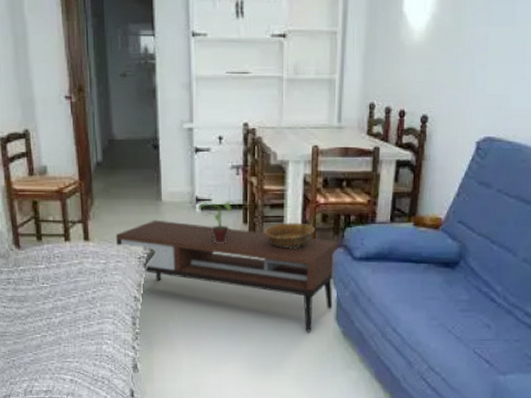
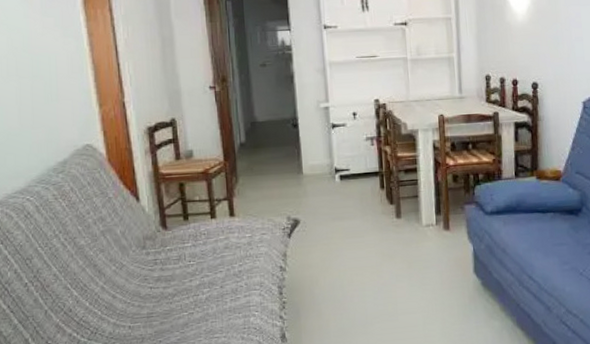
coffee table: present [115,220,339,332] -> none [259,191,471,286]
potted plant: present [197,201,240,244] -> none [337,169,377,210]
decorative bowl: present [264,222,316,249] -> none [400,184,448,209]

